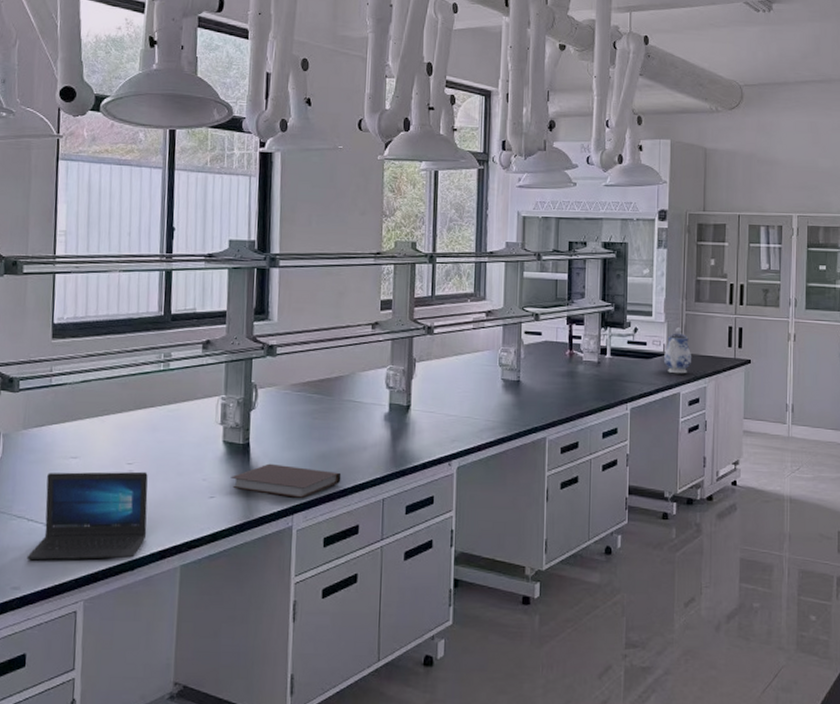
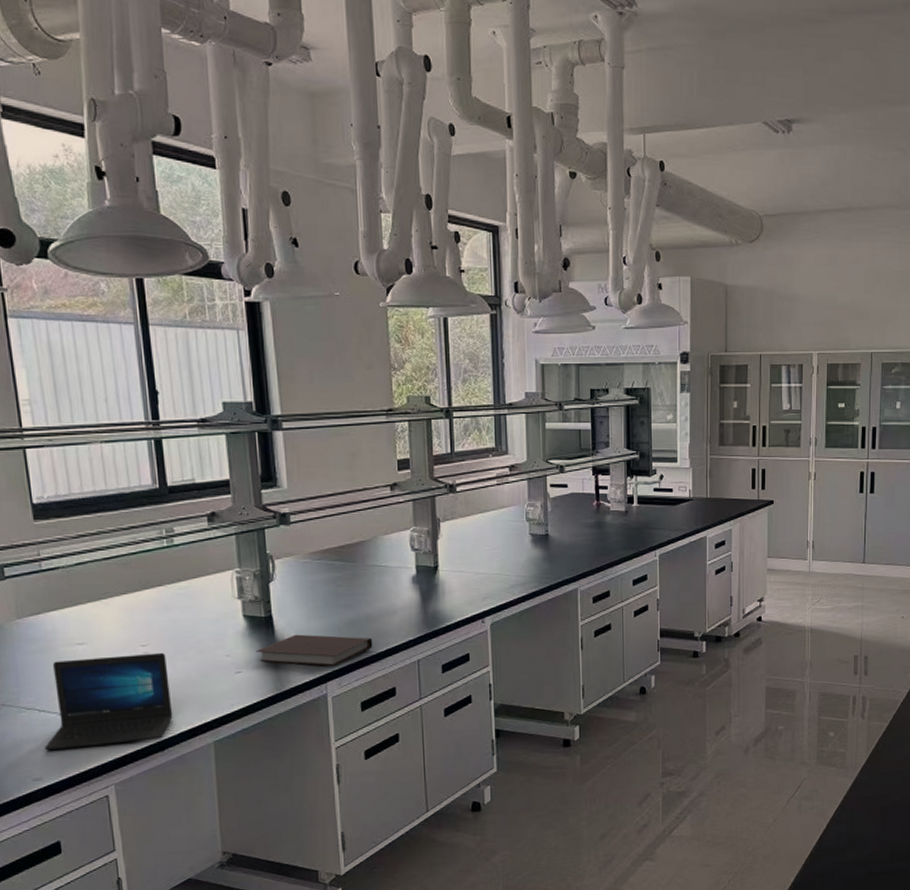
teapot: present [664,327,692,374] -> none [690,472,718,518]

